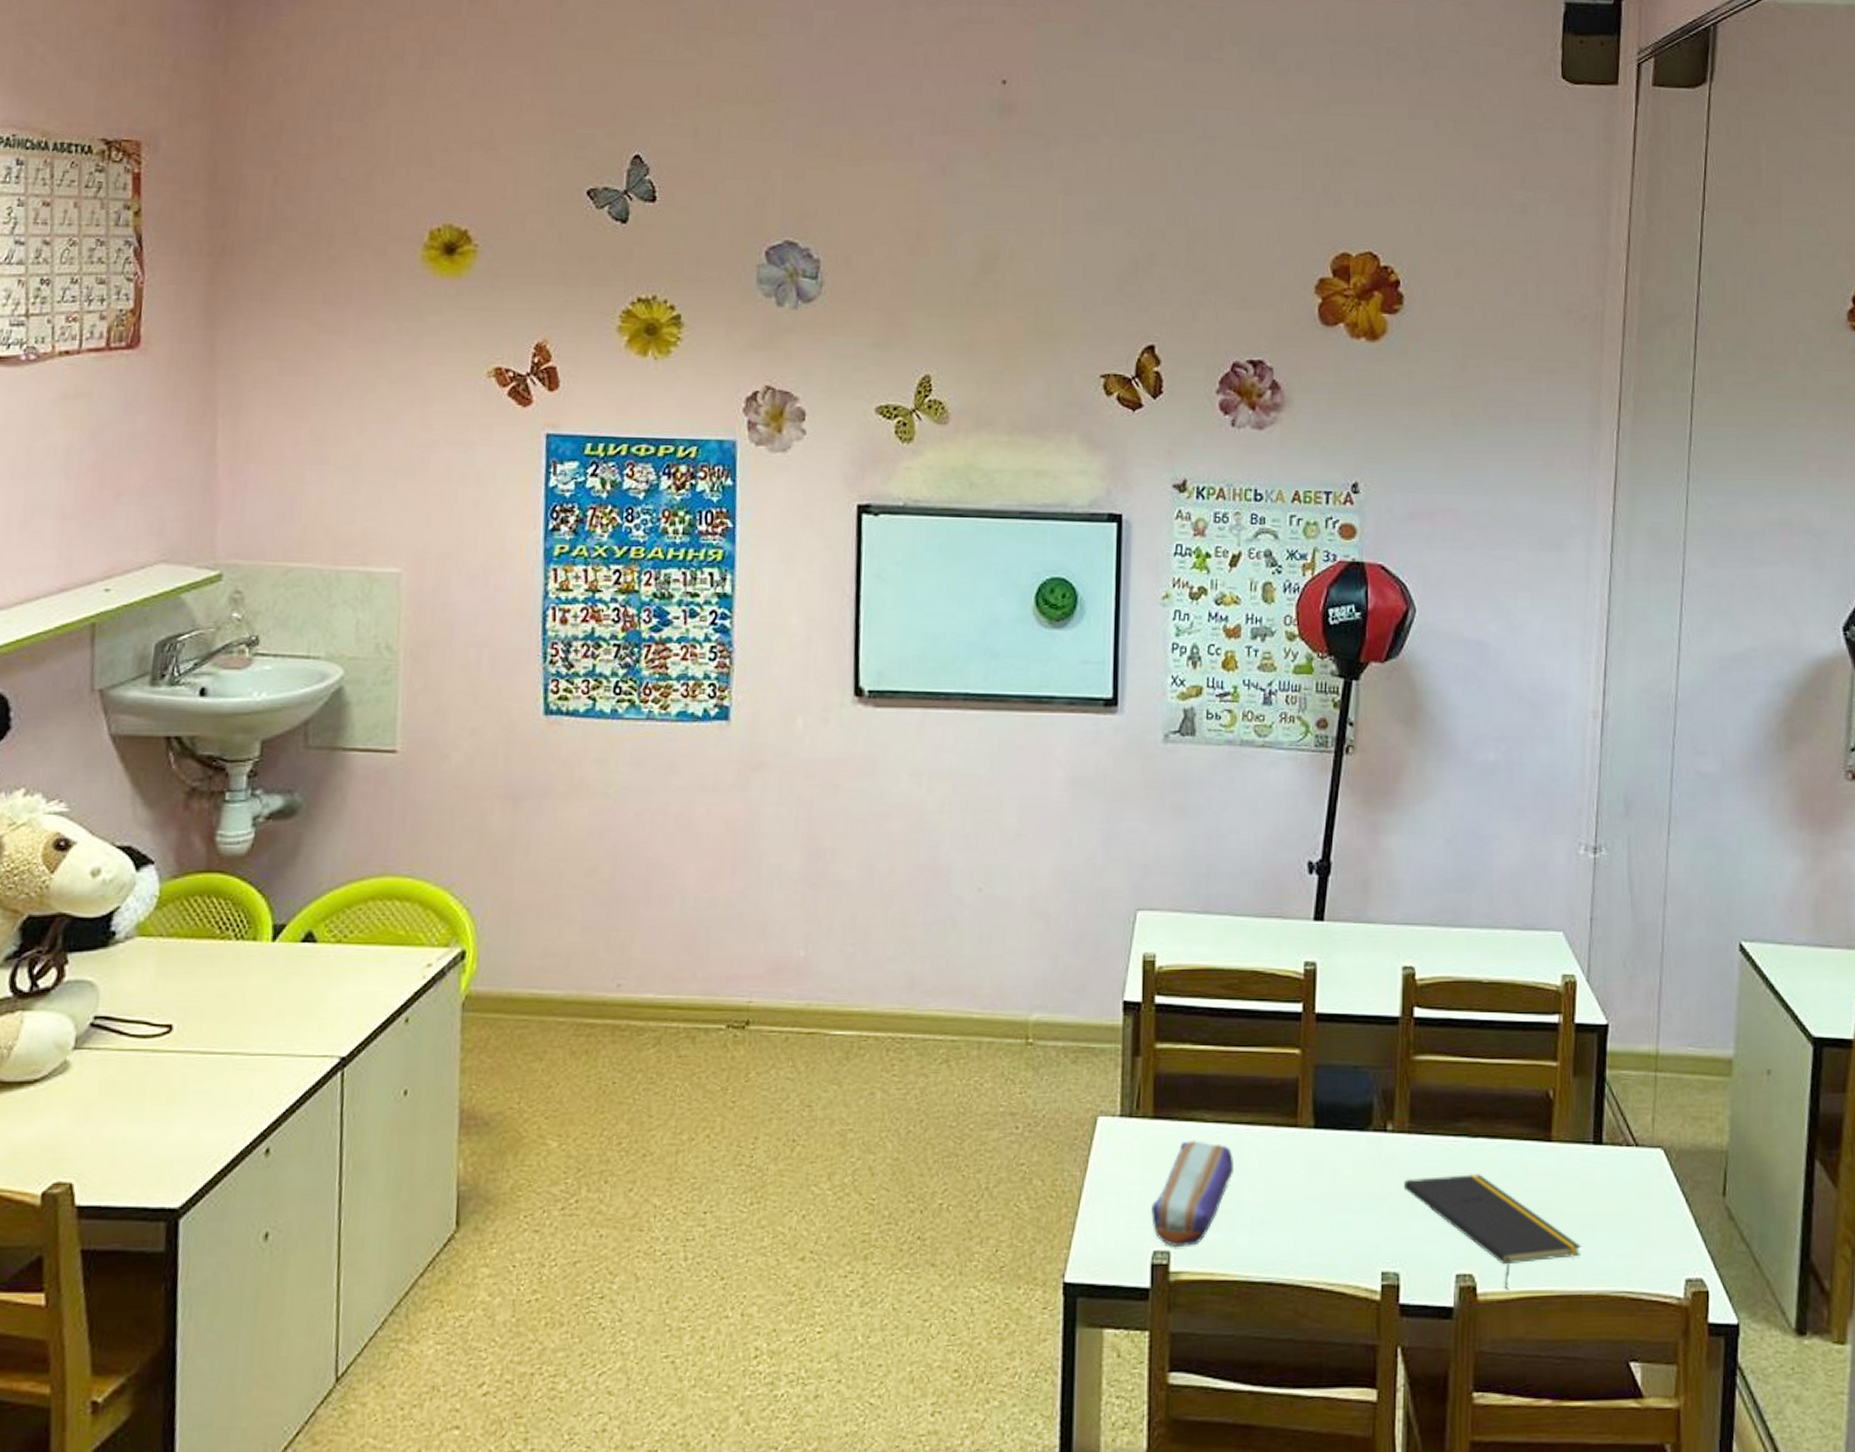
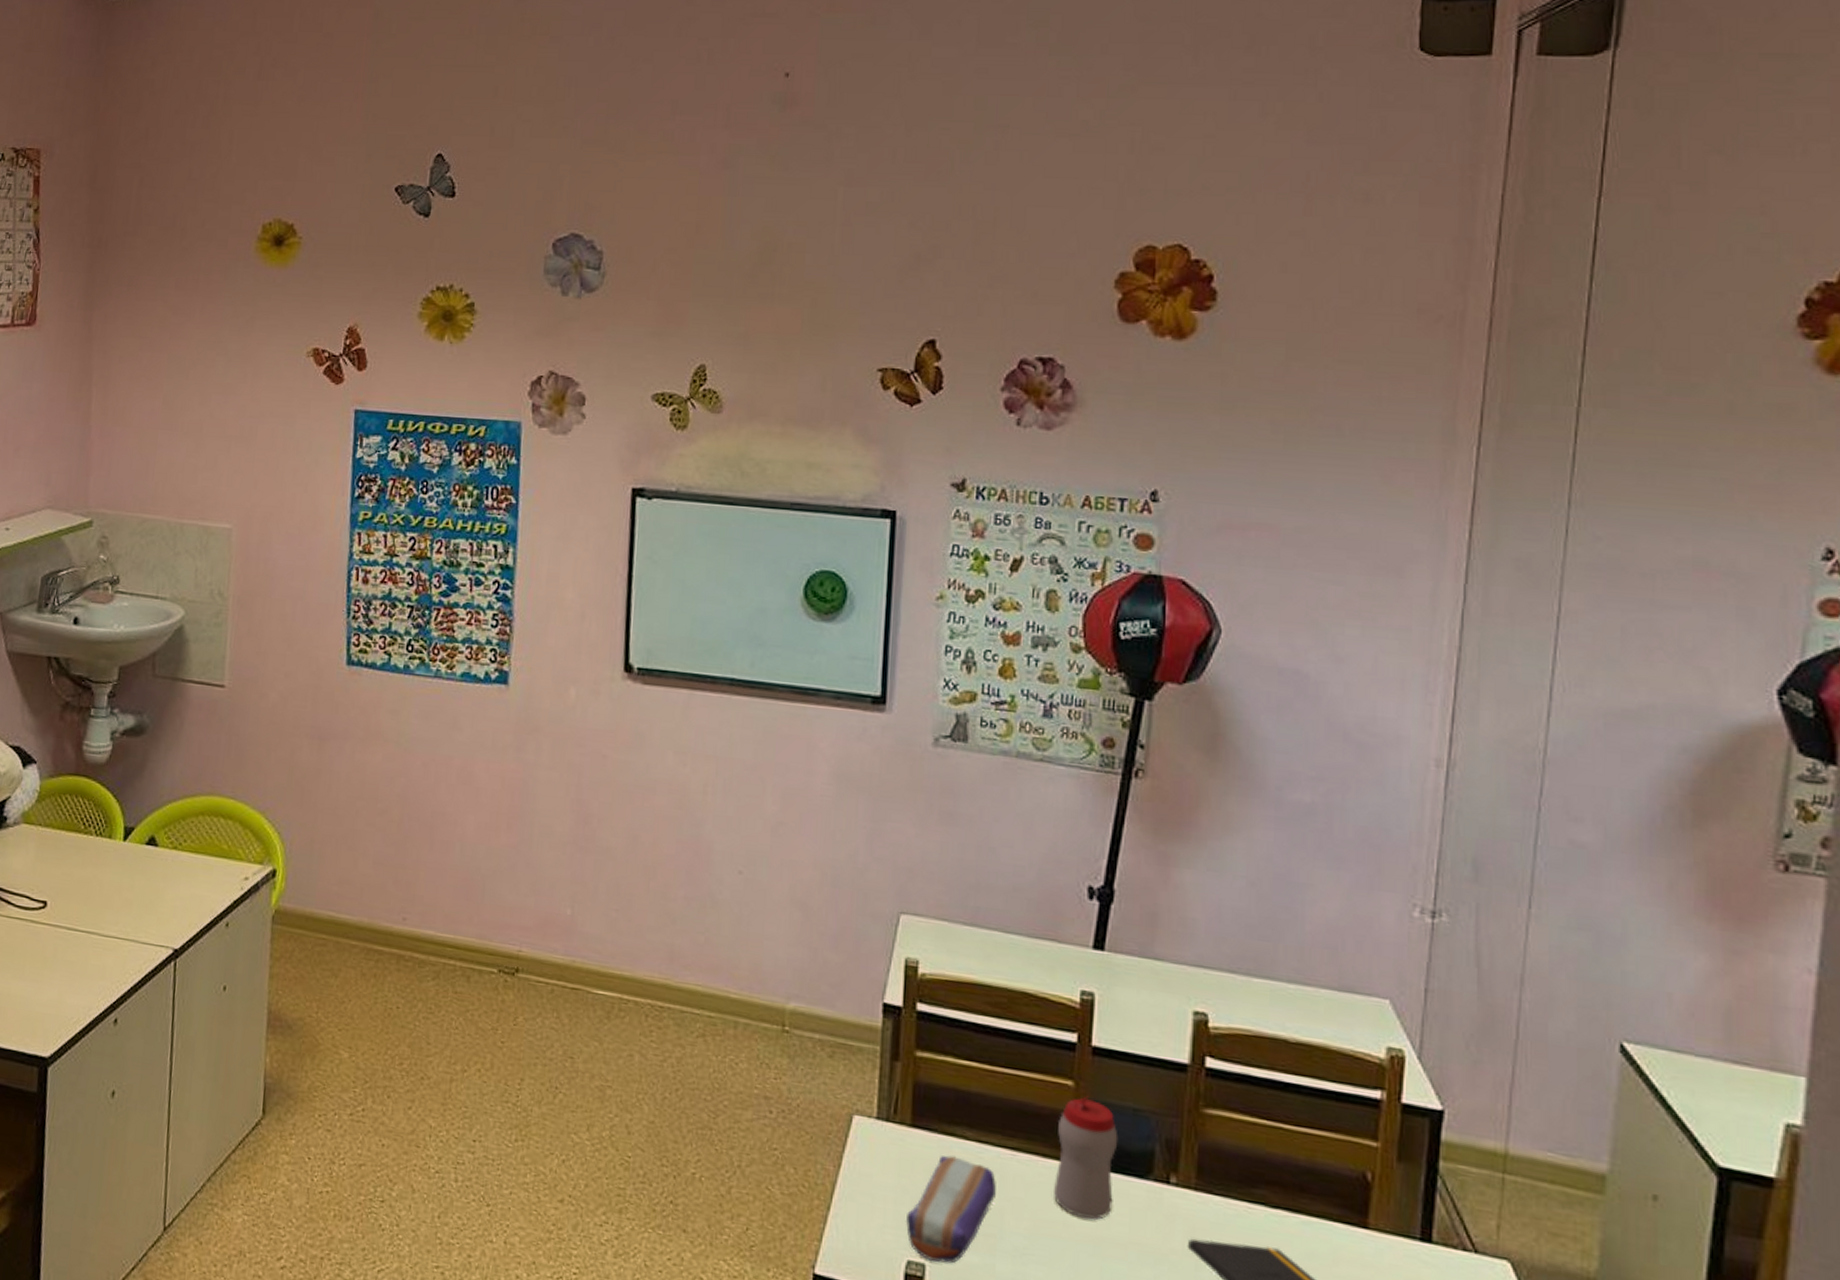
sippy cup: none [1286,1061,1341,1179] -> present [1054,1096,1119,1221]

